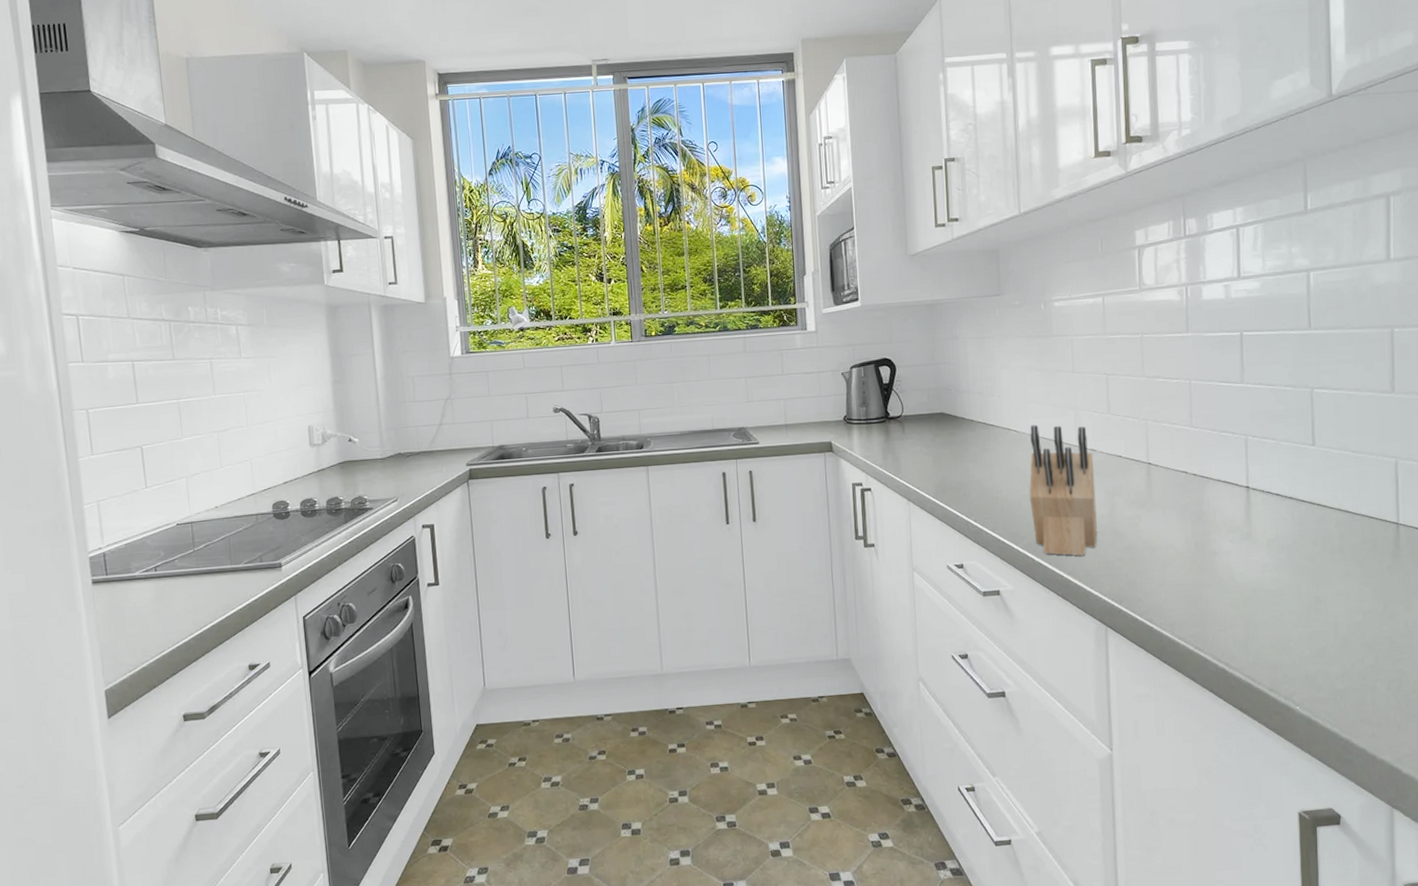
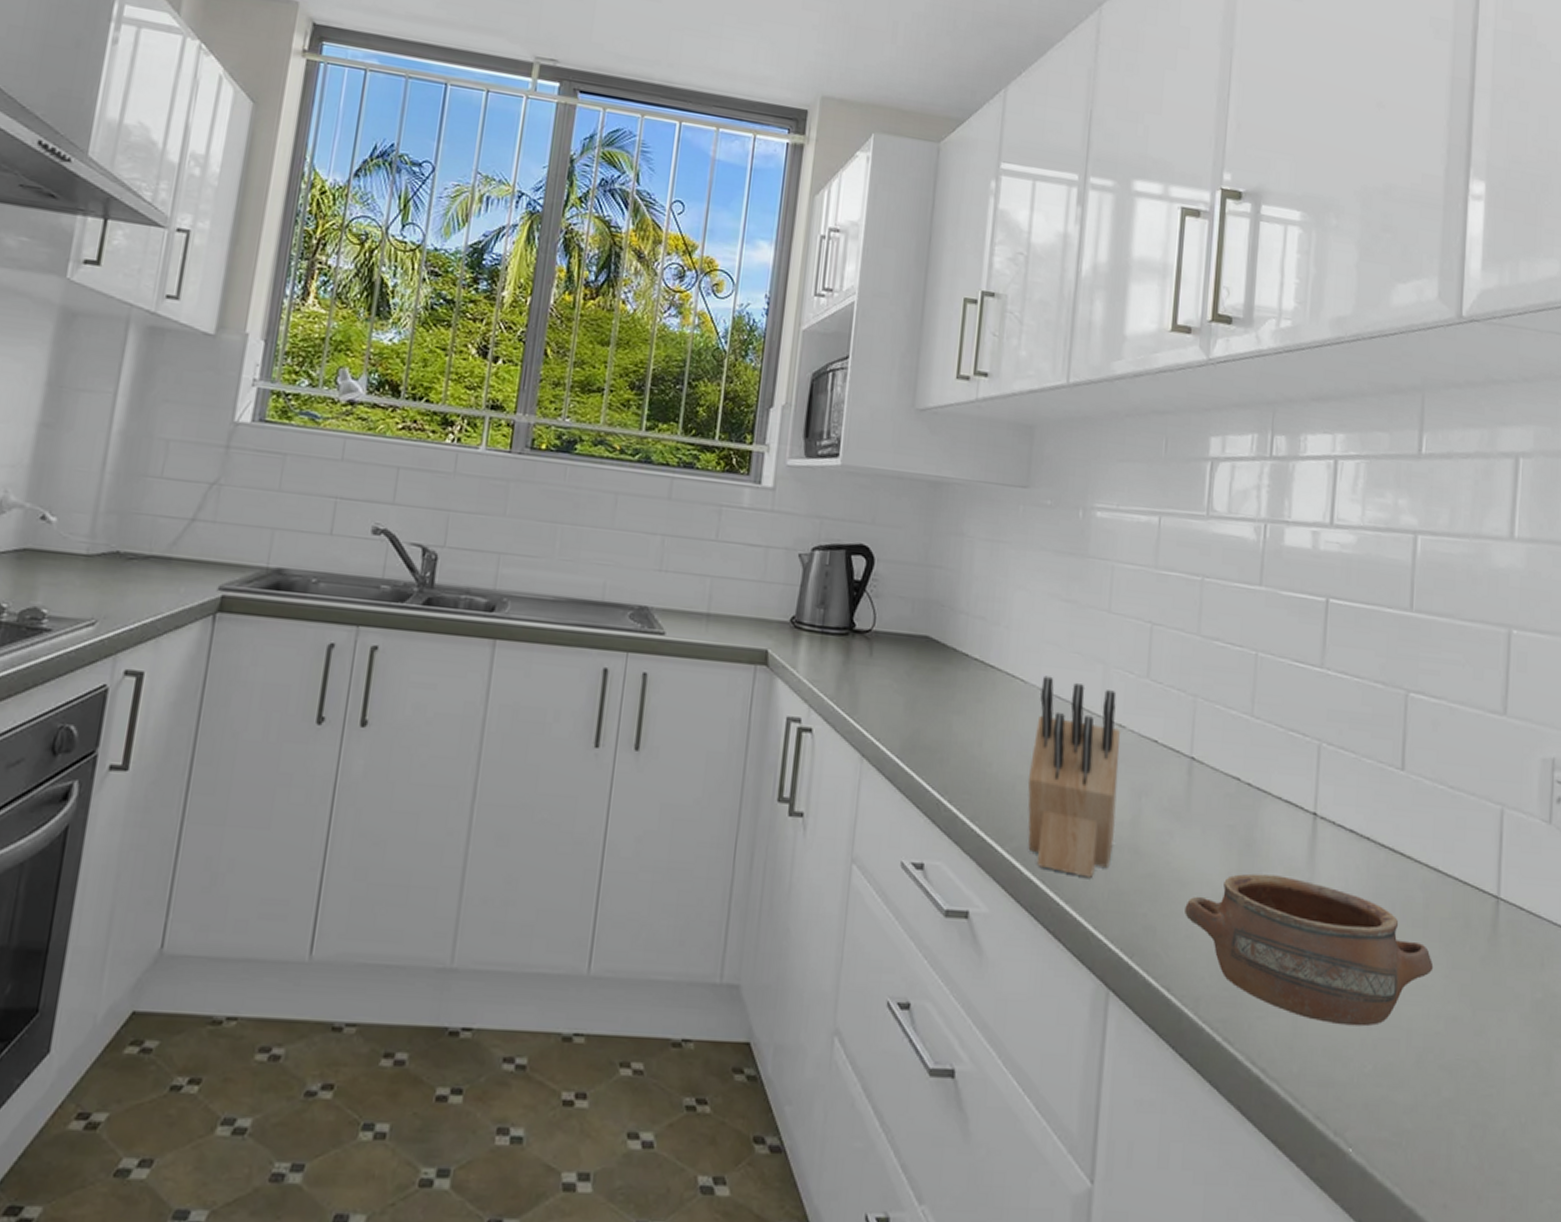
pottery: none [1156,533,1351,627] -> present [1185,873,1434,1027]

